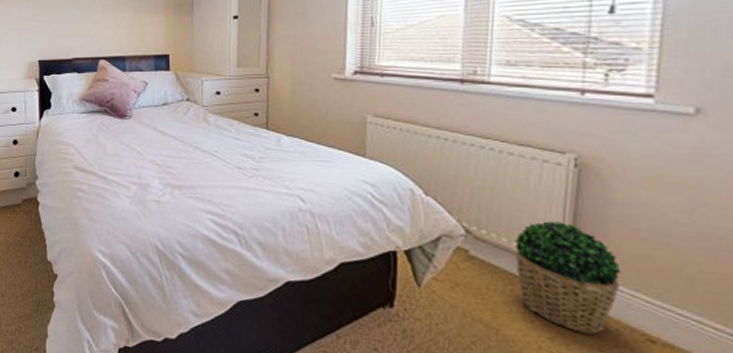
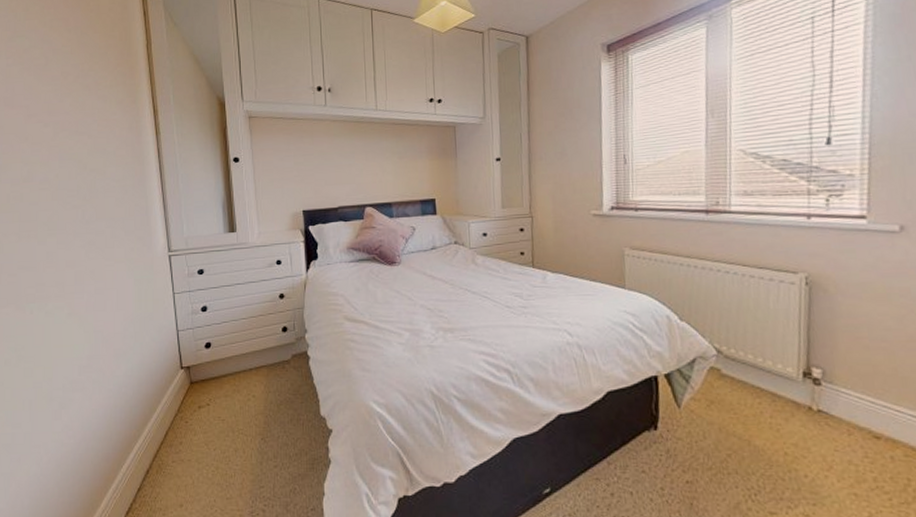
potted plant: present [515,221,621,334] -> none [759,336,849,436]

